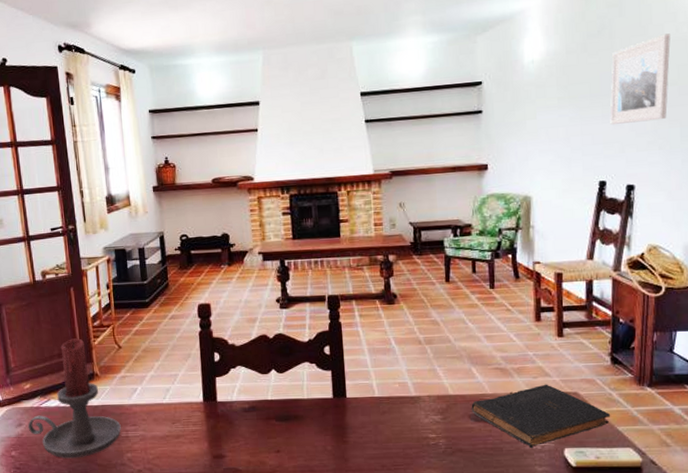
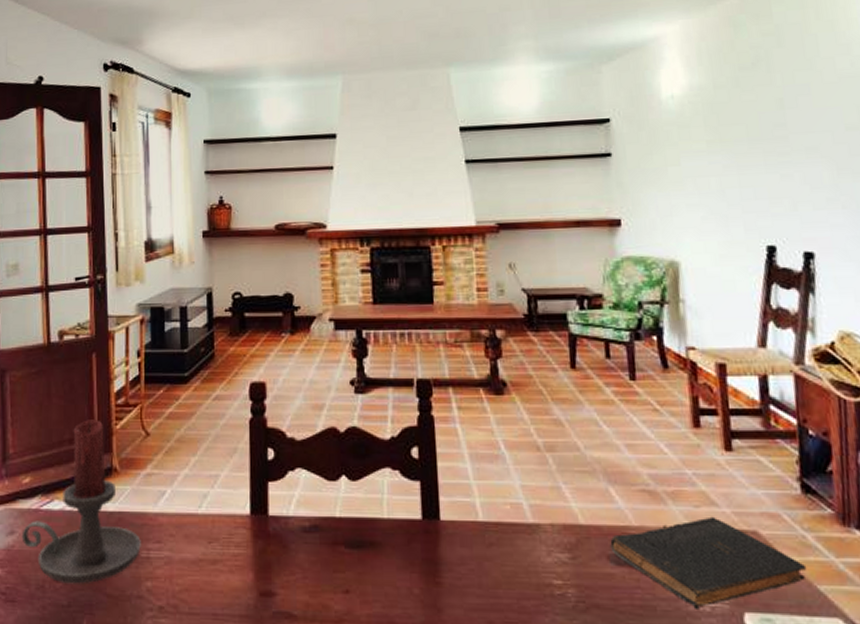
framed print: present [610,33,671,124] -> none [772,68,849,175]

